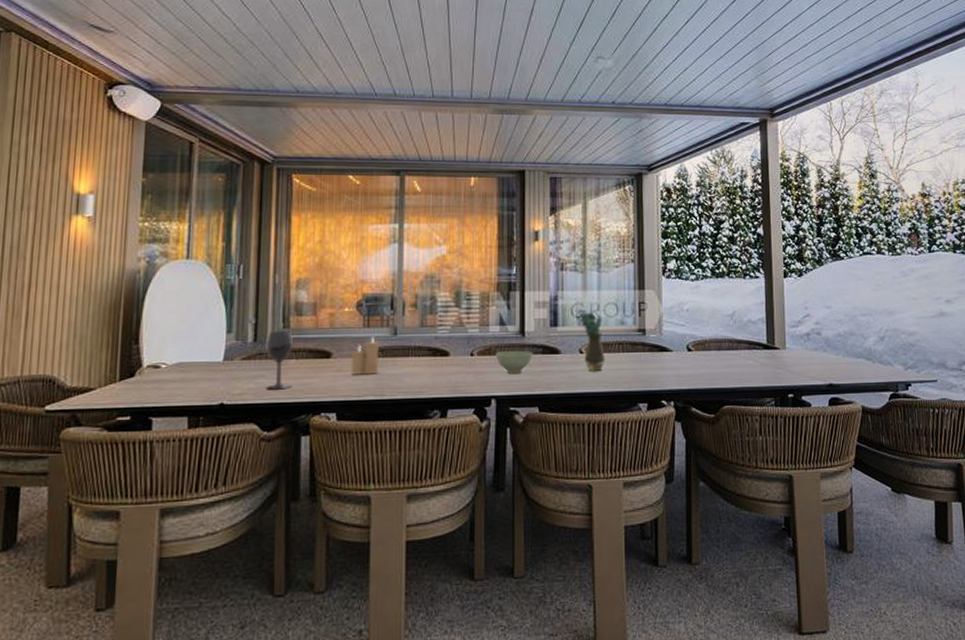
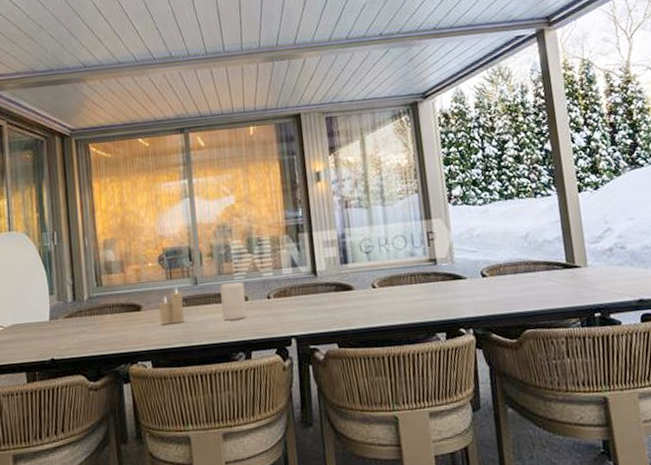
wine glass: present [265,330,293,390] -> none [83,289,109,344]
candle: none [421,335,448,376] -> present [220,281,248,321]
bowl: present [495,350,533,373] -> none [290,289,327,313]
vase: present [580,310,605,371] -> none [368,245,399,305]

